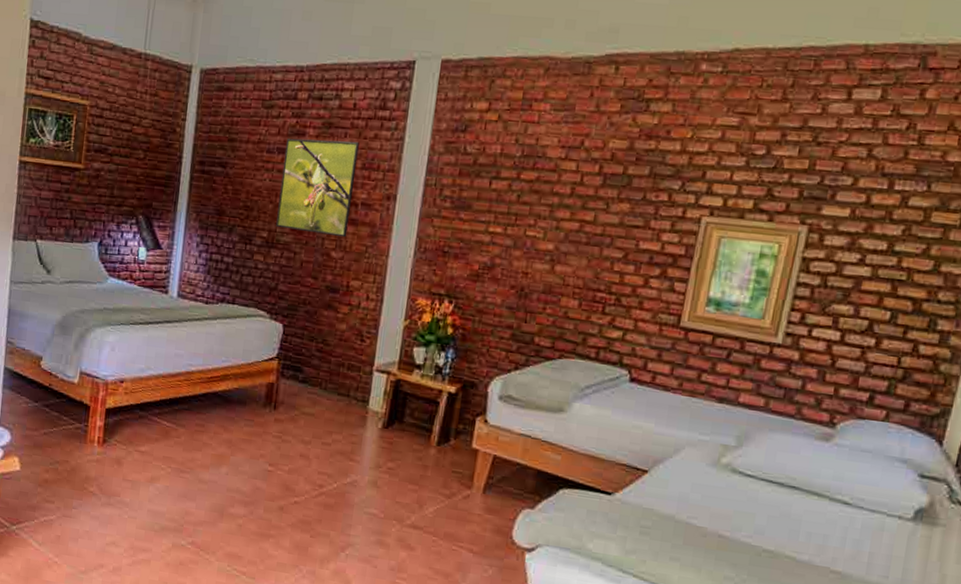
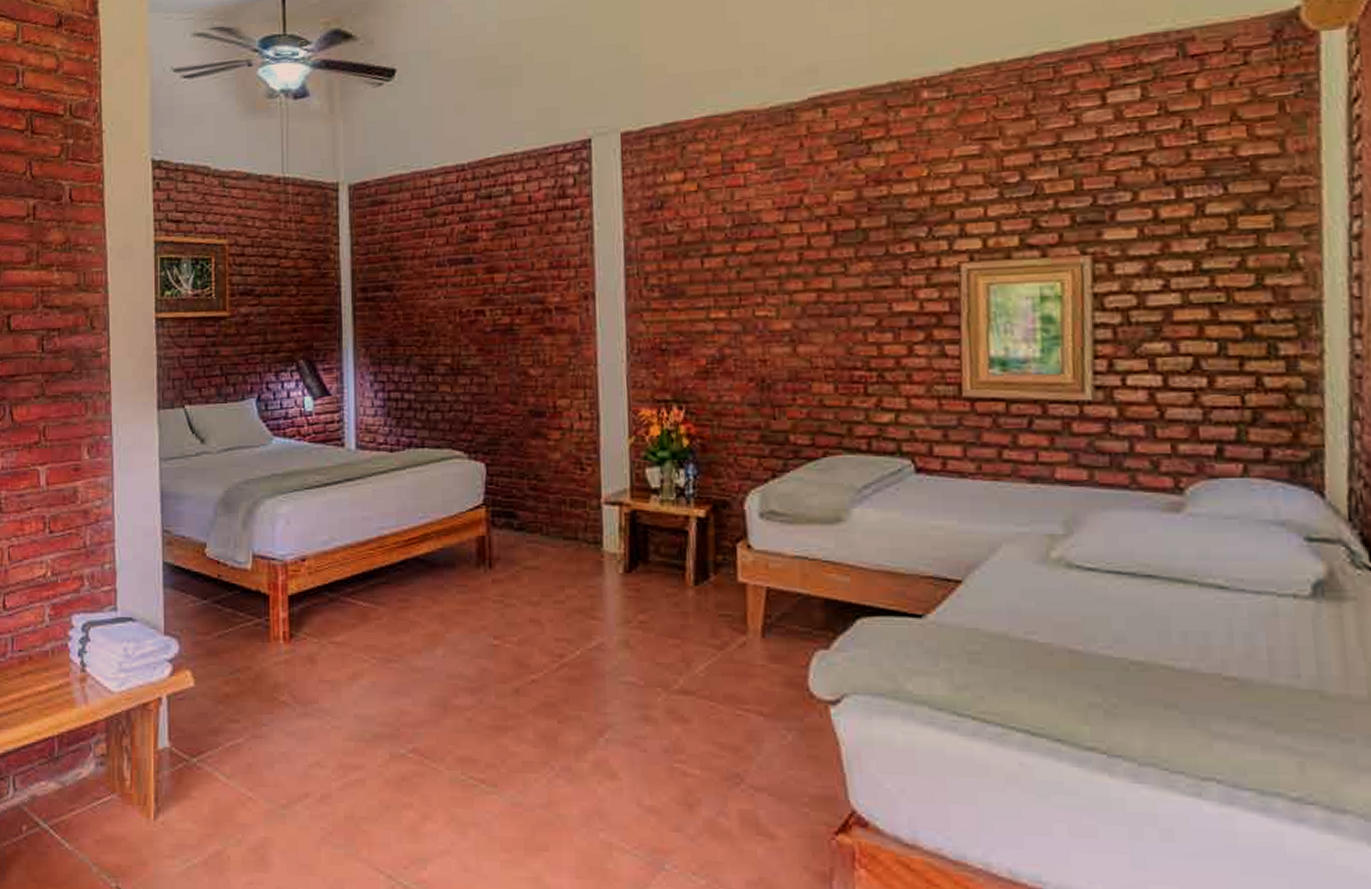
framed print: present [276,138,360,238] -> none [457,238,544,351]

